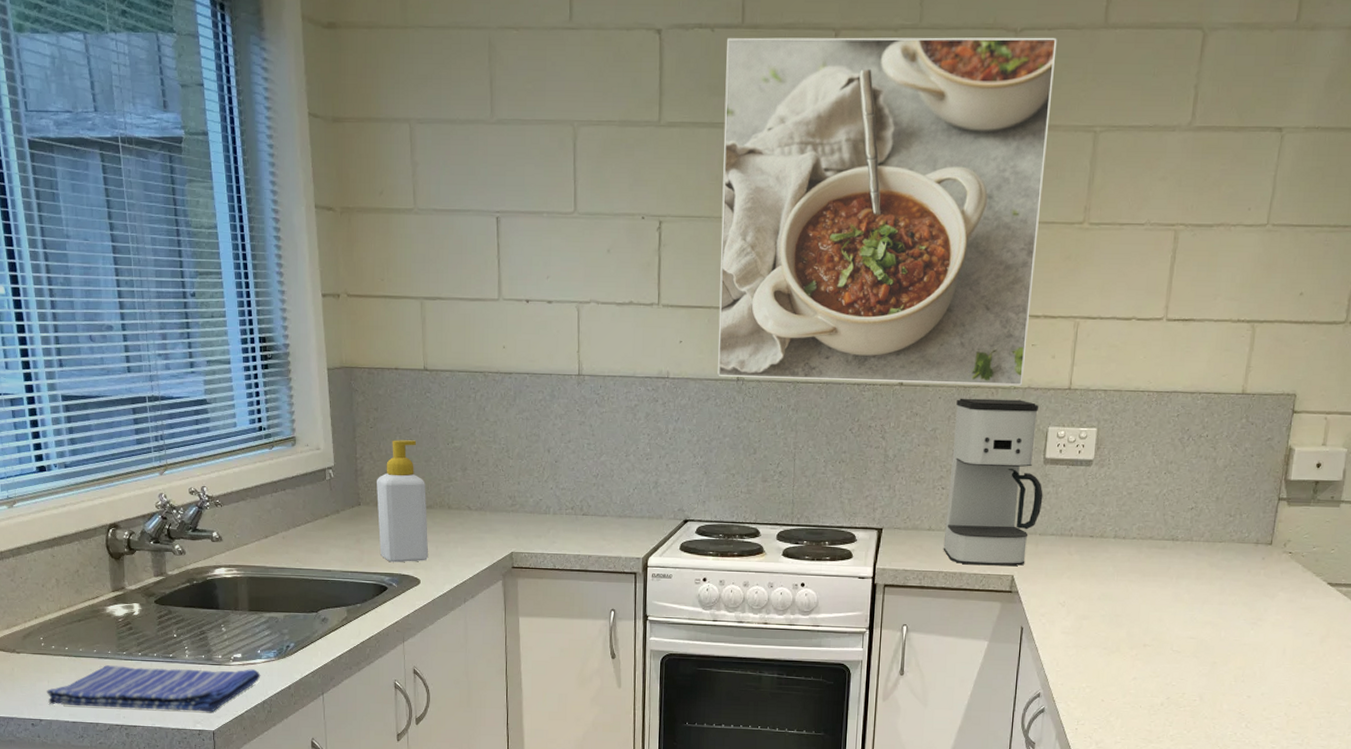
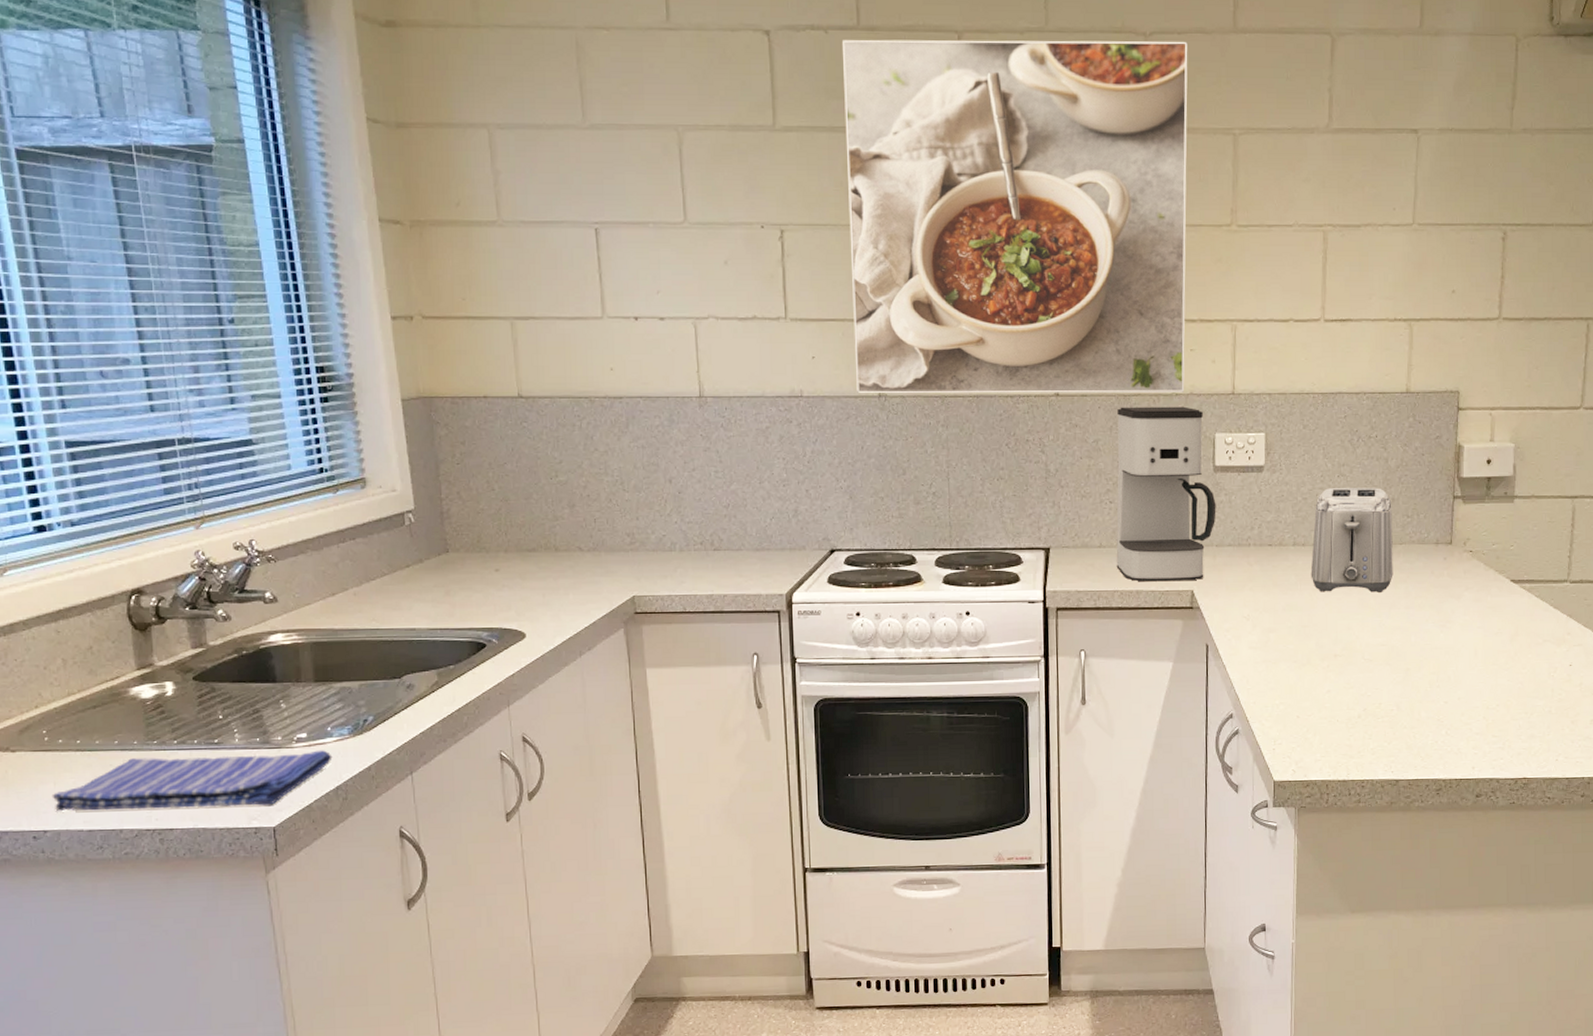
soap bottle: present [377,440,429,563] -> none [467,476,535,616]
toaster: none [1128,484,1216,588] -> present [1310,488,1393,593]

